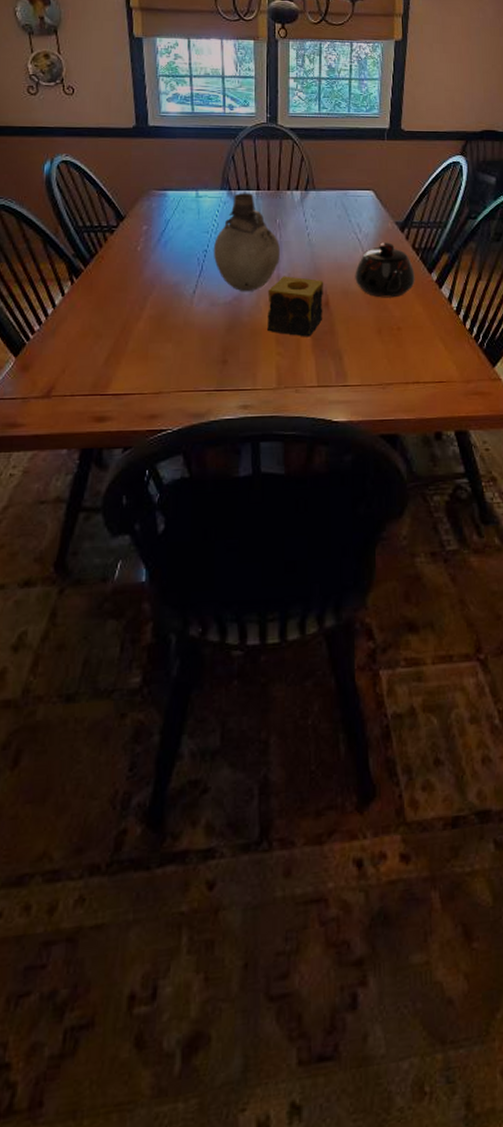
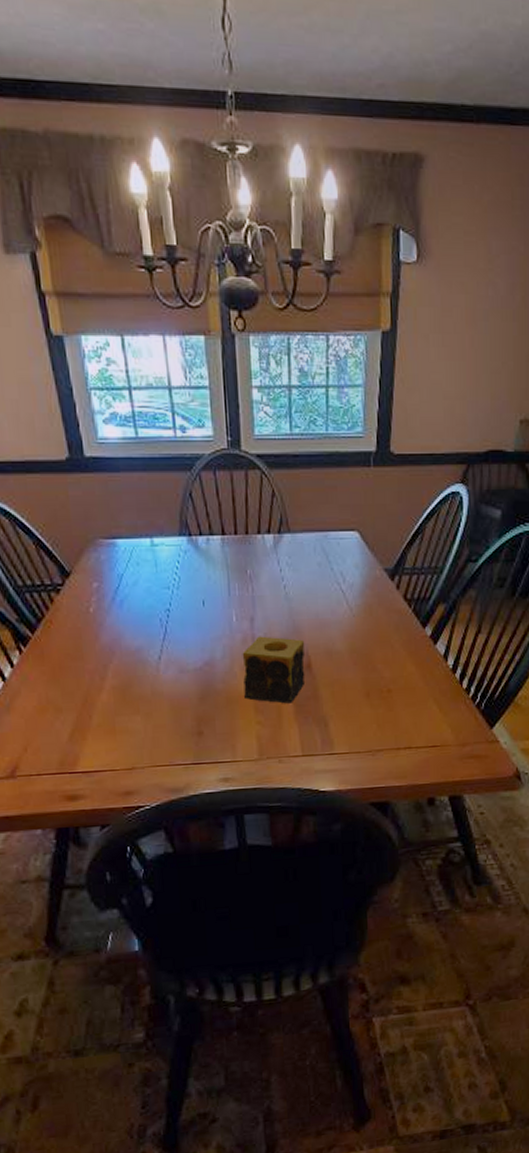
vase: present [213,193,280,291] -> none [176,539,254,655]
teapot: present [355,242,415,298] -> none [339,593,407,658]

